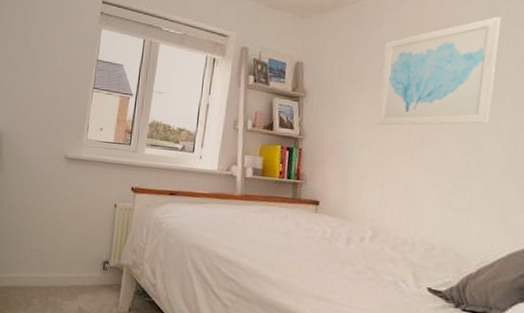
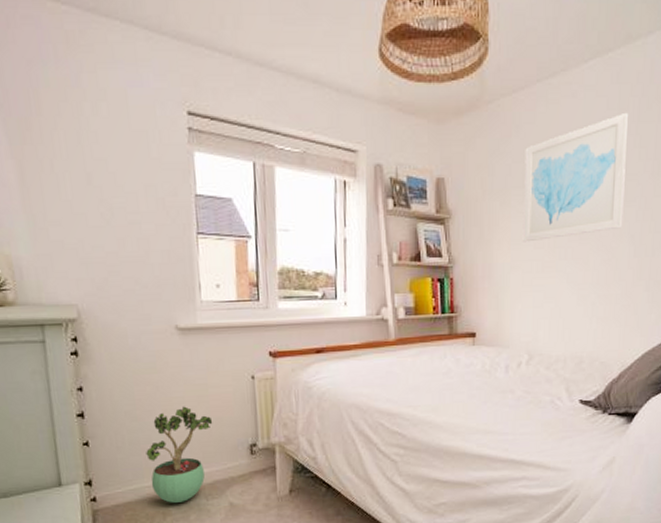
potted plant: none [24,219,79,297] -> present [146,406,213,503]

